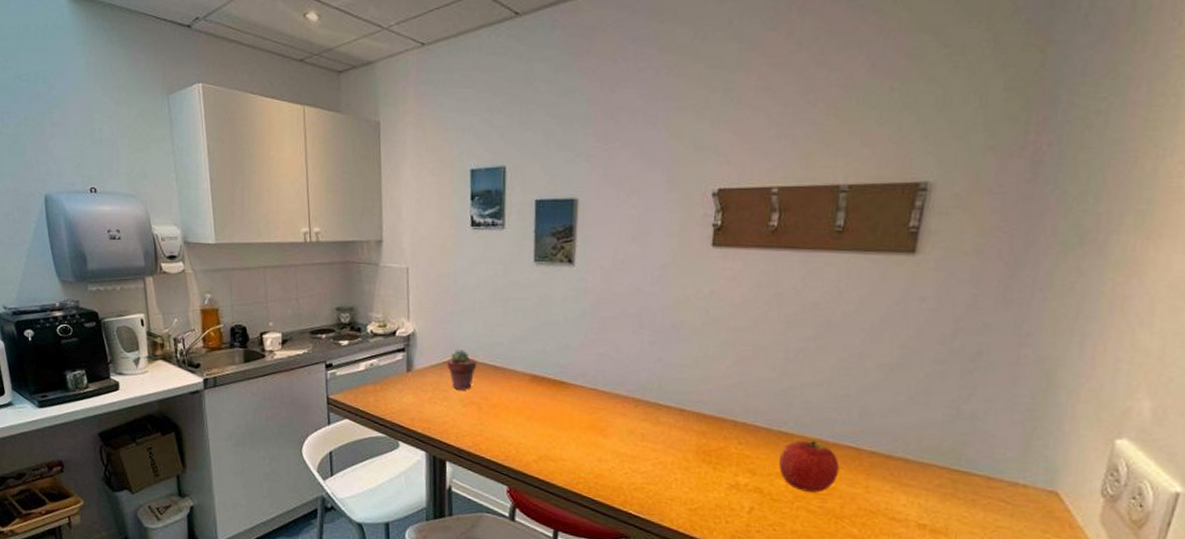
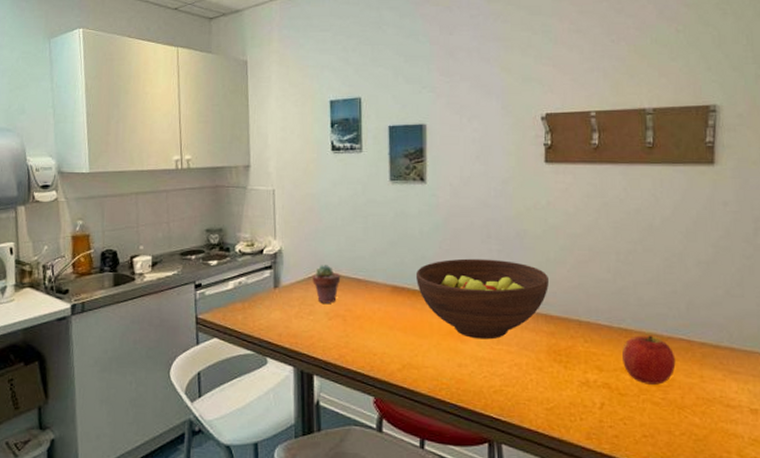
fruit bowl: none [558,349,704,436] -> present [417,258,548,340]

